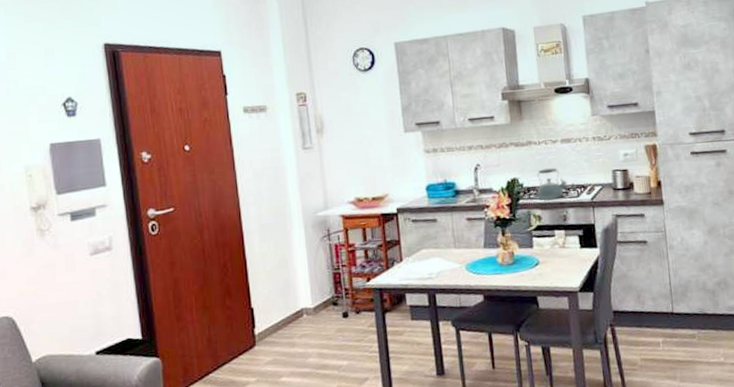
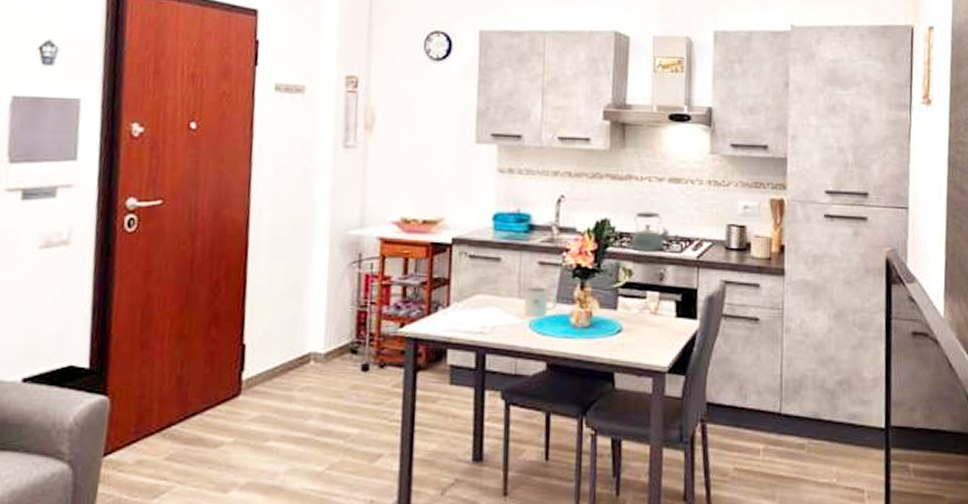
mug: none [459,237,486,262] -> present [524,287,557,318]

